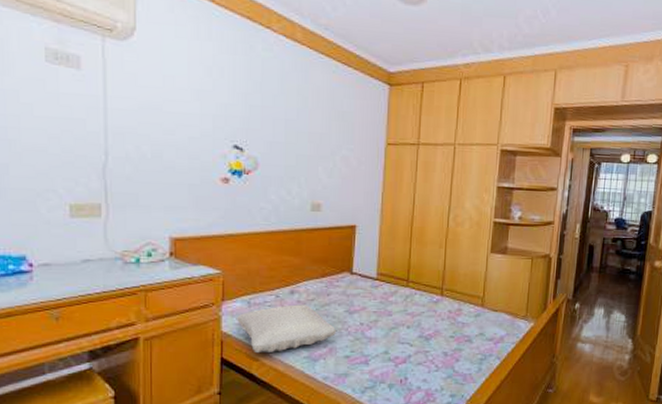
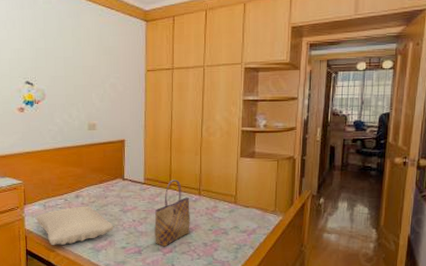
tote bag: none [386,276,430,357] -> present [154,180,190,247]

